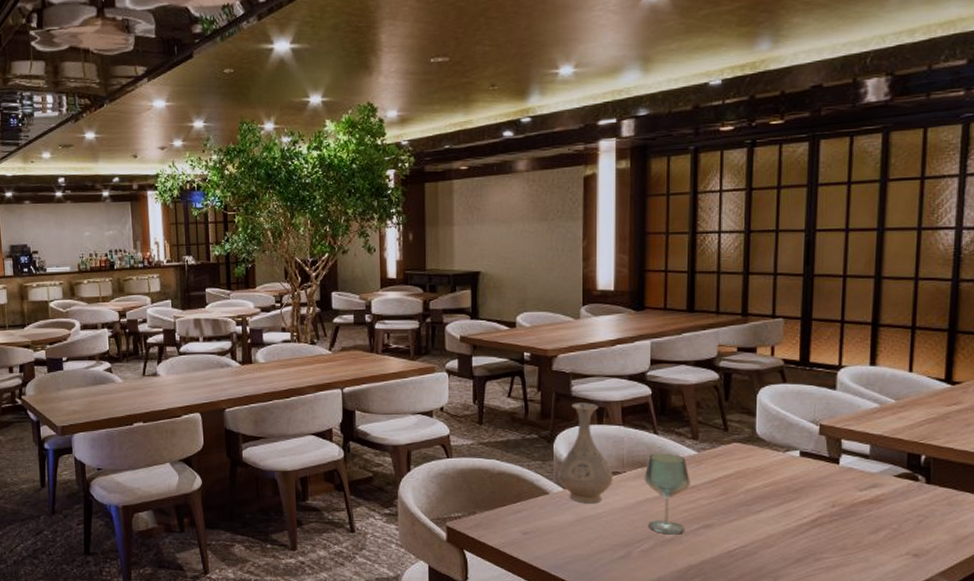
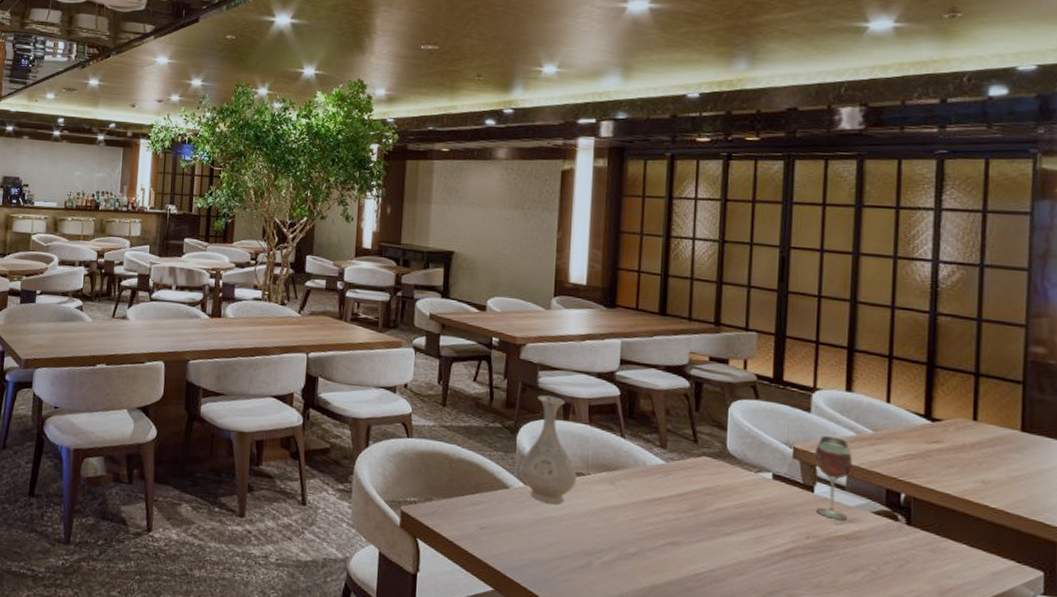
wine glass: present [644,453,690,535] -> none [608,458,657,549]
wineglass: none [840,410,877,486] -> present [815,436,853,520]

